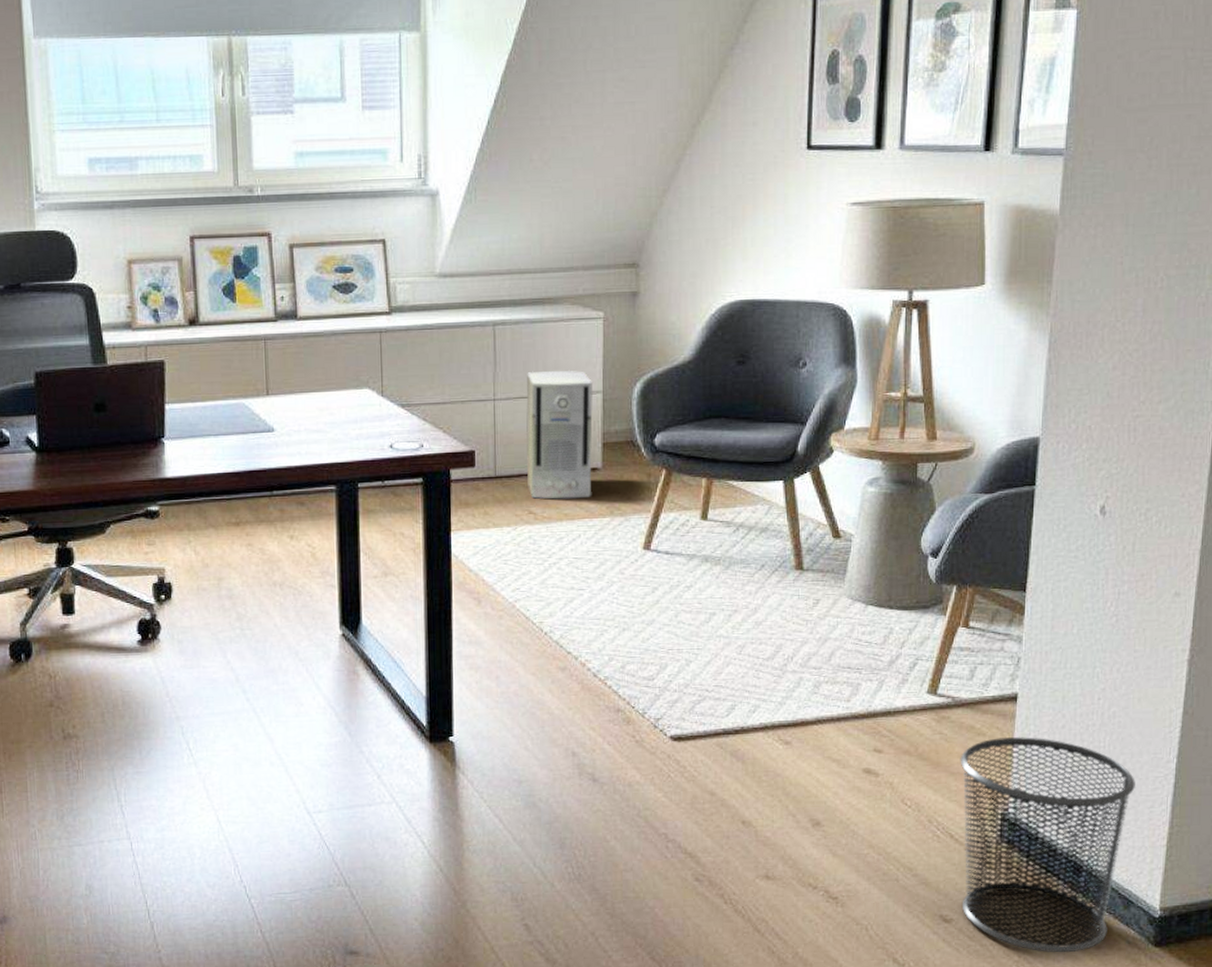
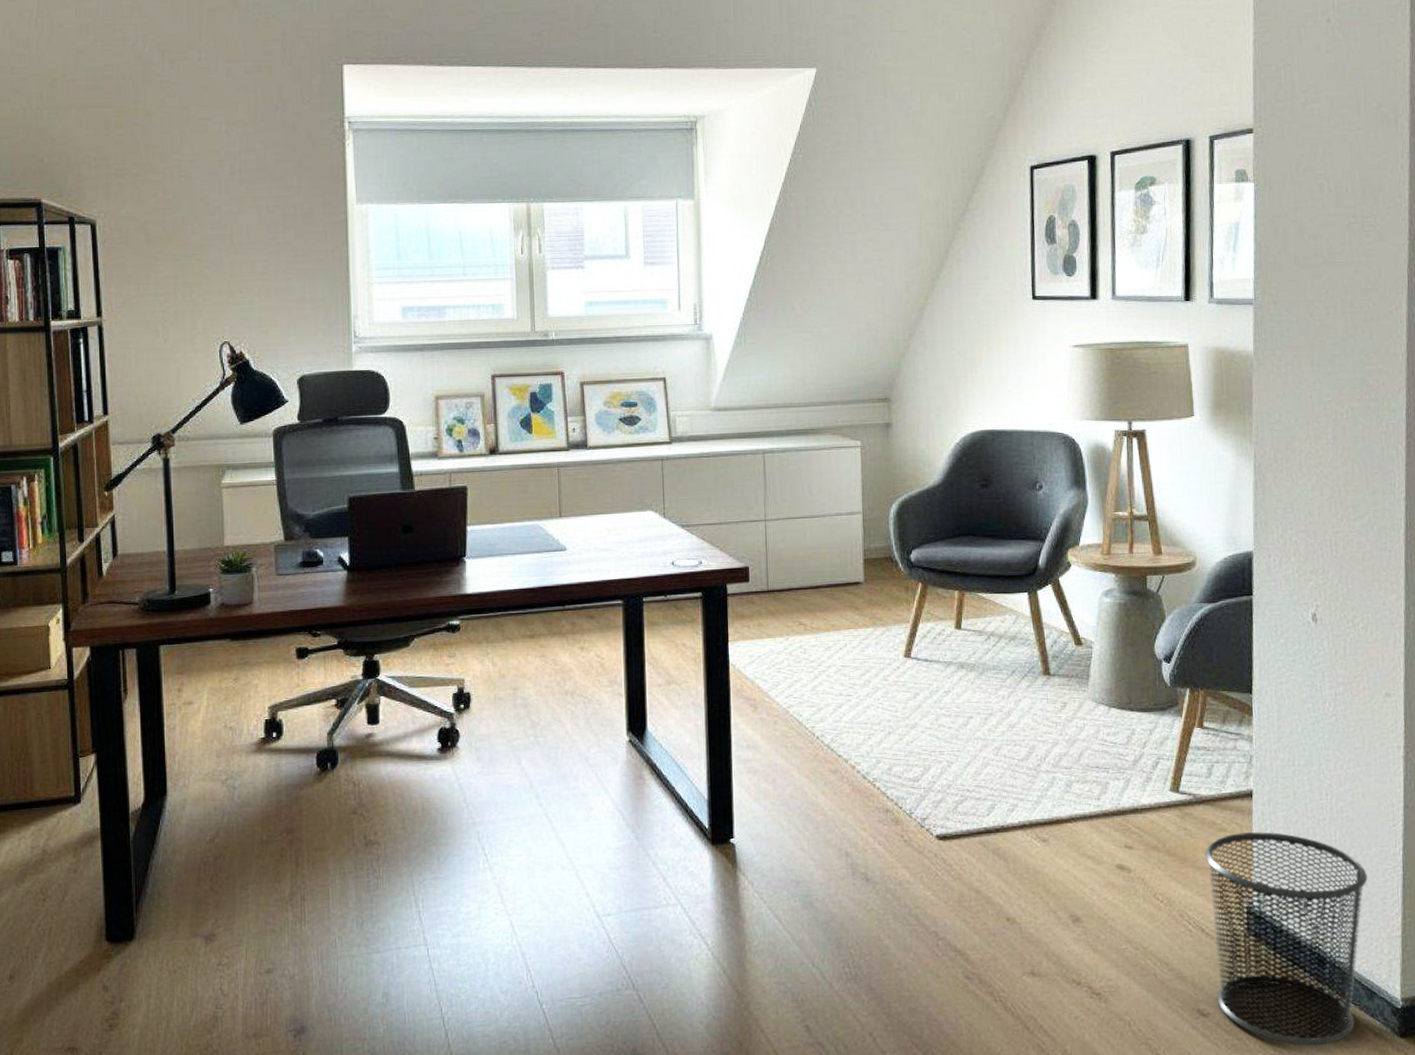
air purifier: present [525,370,594,499] -> none [794,493,856,611]

